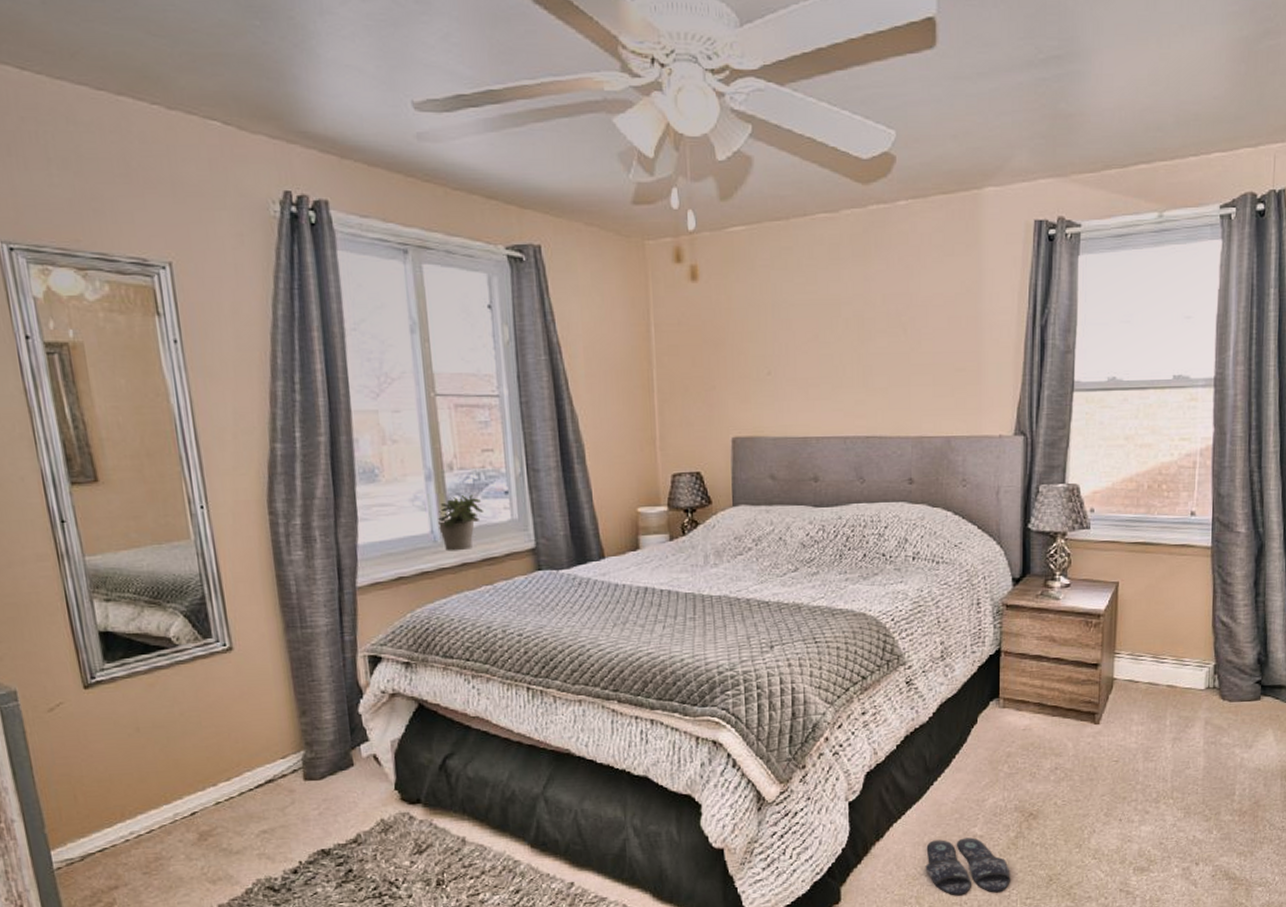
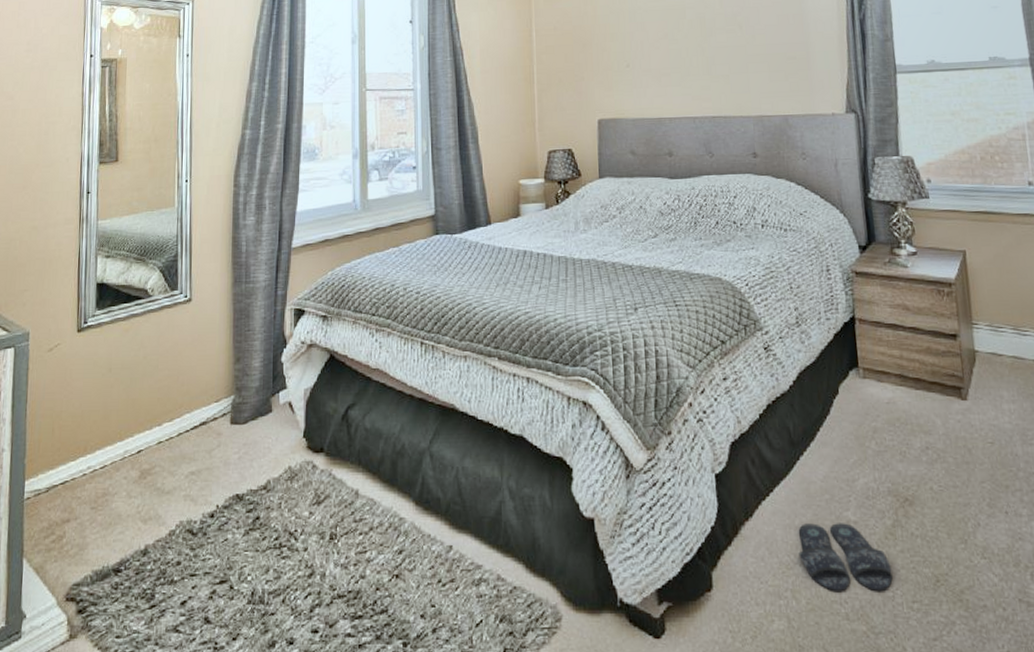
potted plant: present [438,494,485,552] -> none [360,169,396,218]

